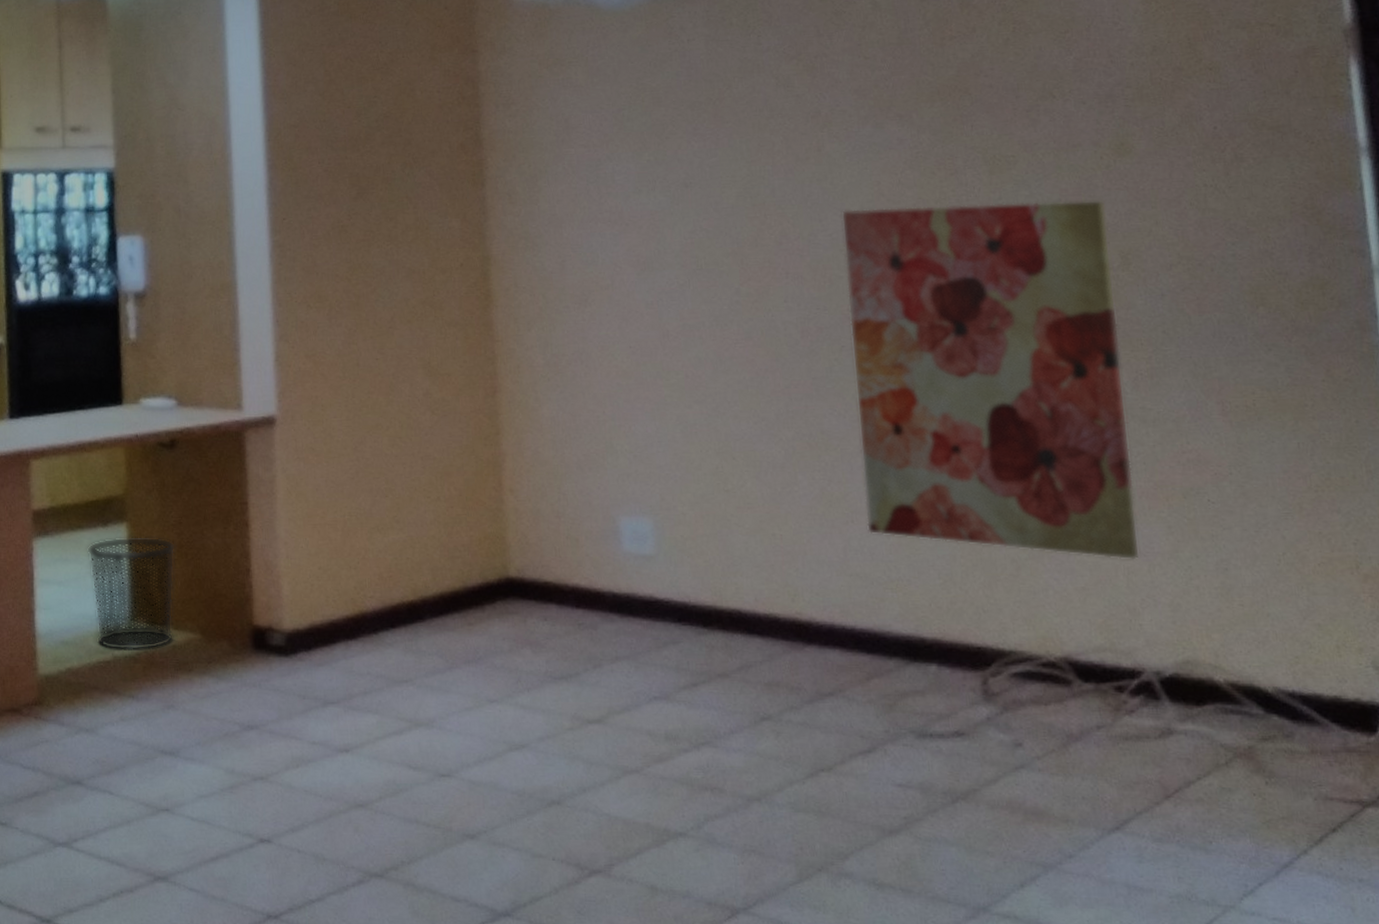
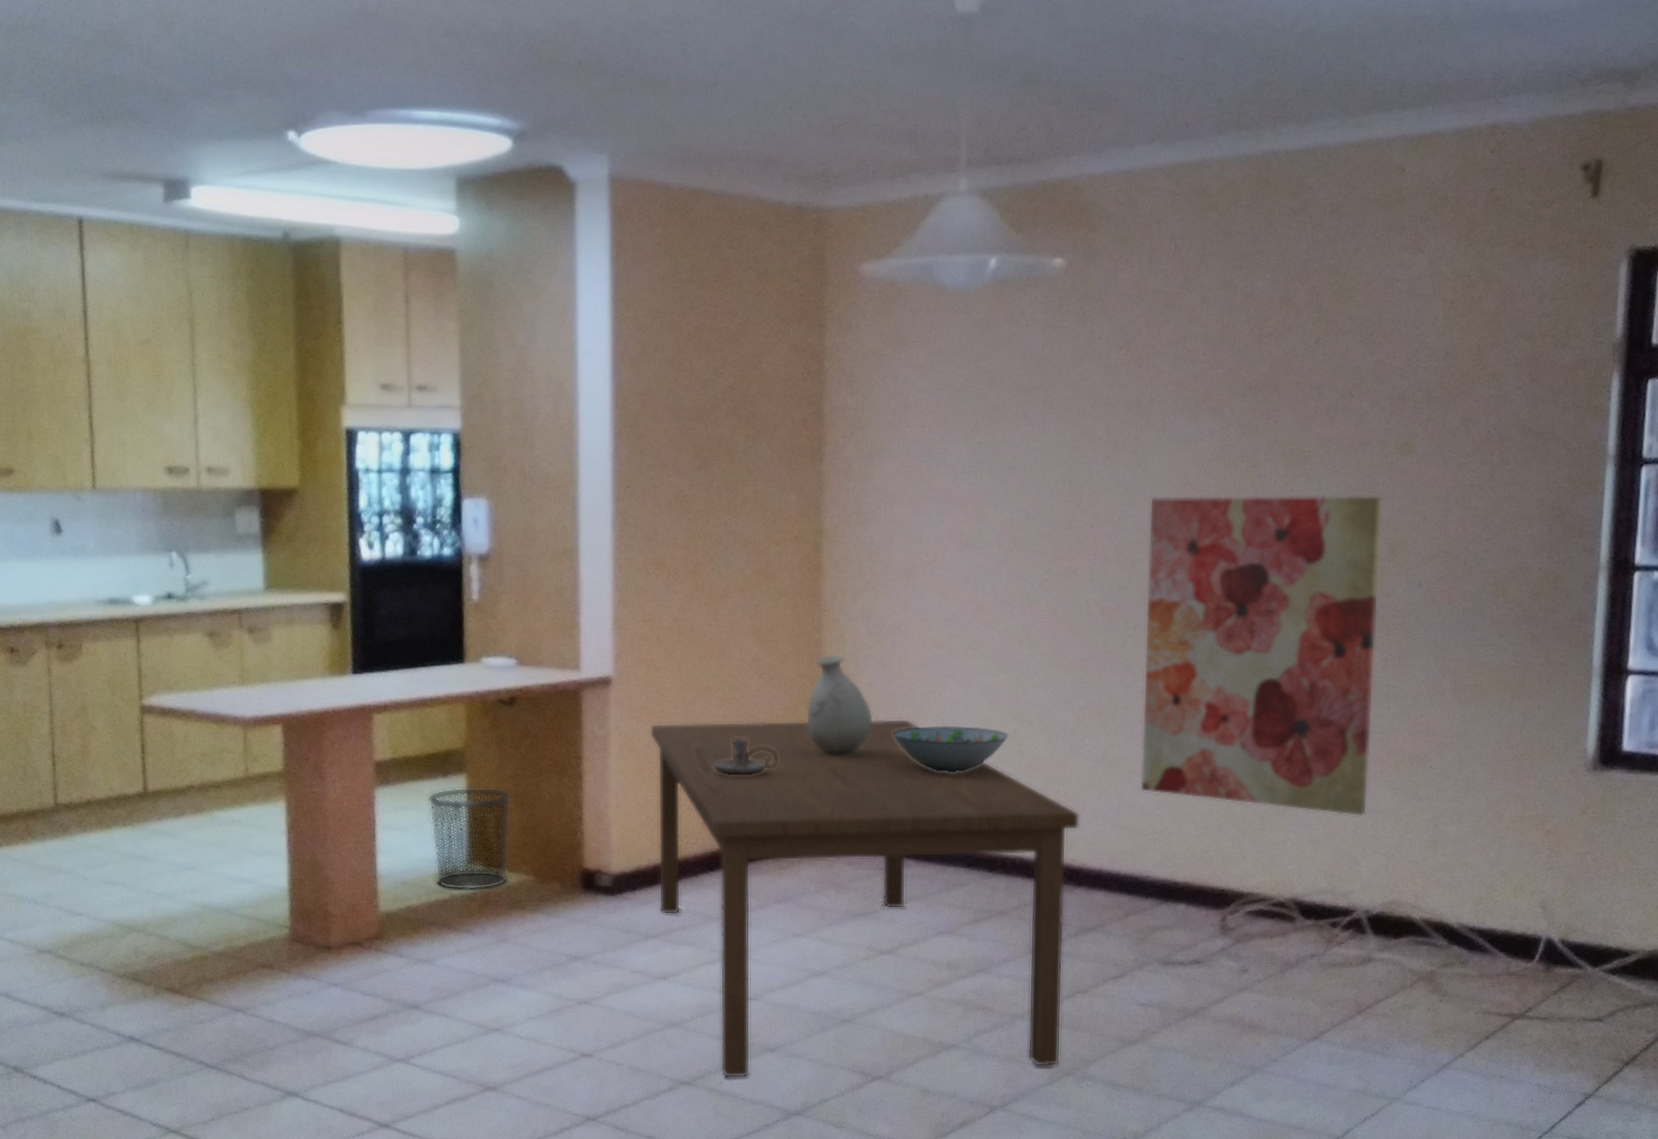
dining table: none [317,455,810,871] -> present [649,718,1080,1079]
candle holder: none [389,480,458,521] -> present [714,739,778,776]
vase: none [485,386,560,497] -> present [805,653,874,755]
decorative bowl: none [581,462,711,514] -> present [893,725,1009,771]

